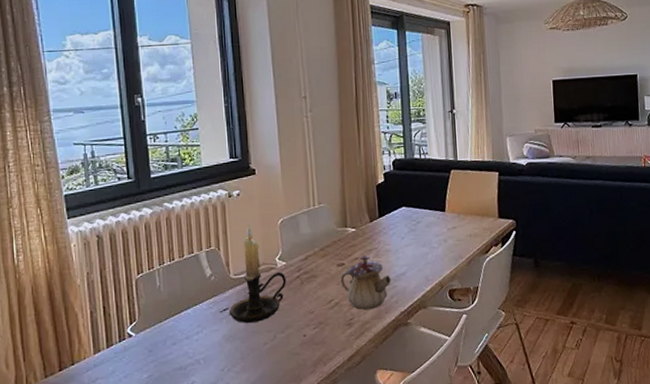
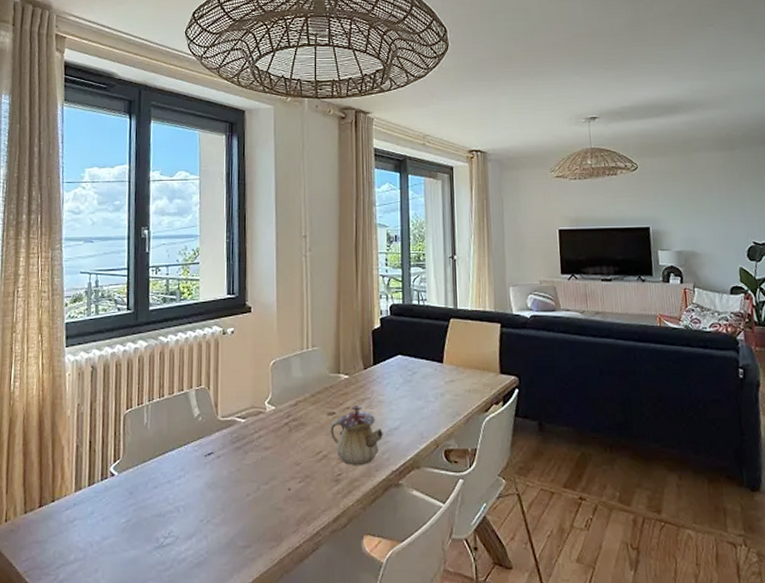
candle holder: present [229,225,286,323] -> none [213,364,274,470]

